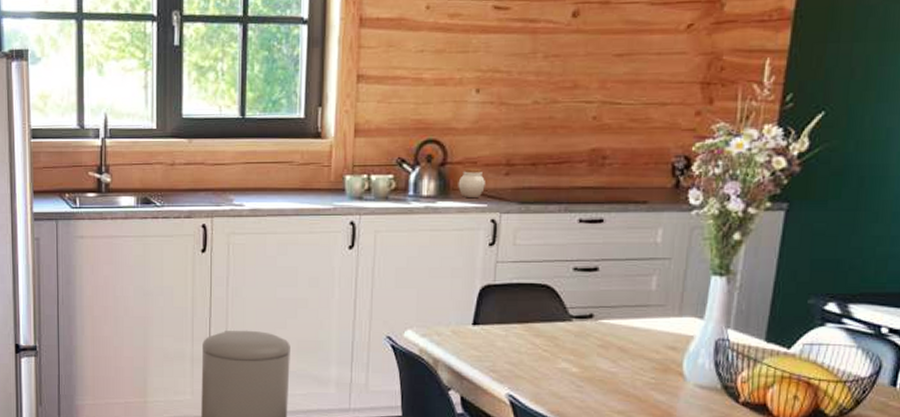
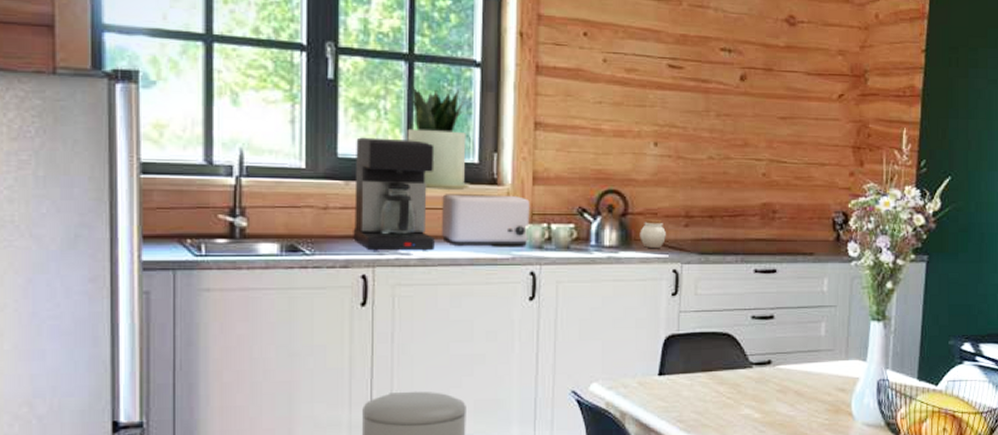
coffee maker: none [195,98,265,203] -> present [353,137,435,251]
planter: none [241,46,297,144] -> present [407,85,471,190]
toaster: none [270,147,352,198] -> present [441,194,531,247]

